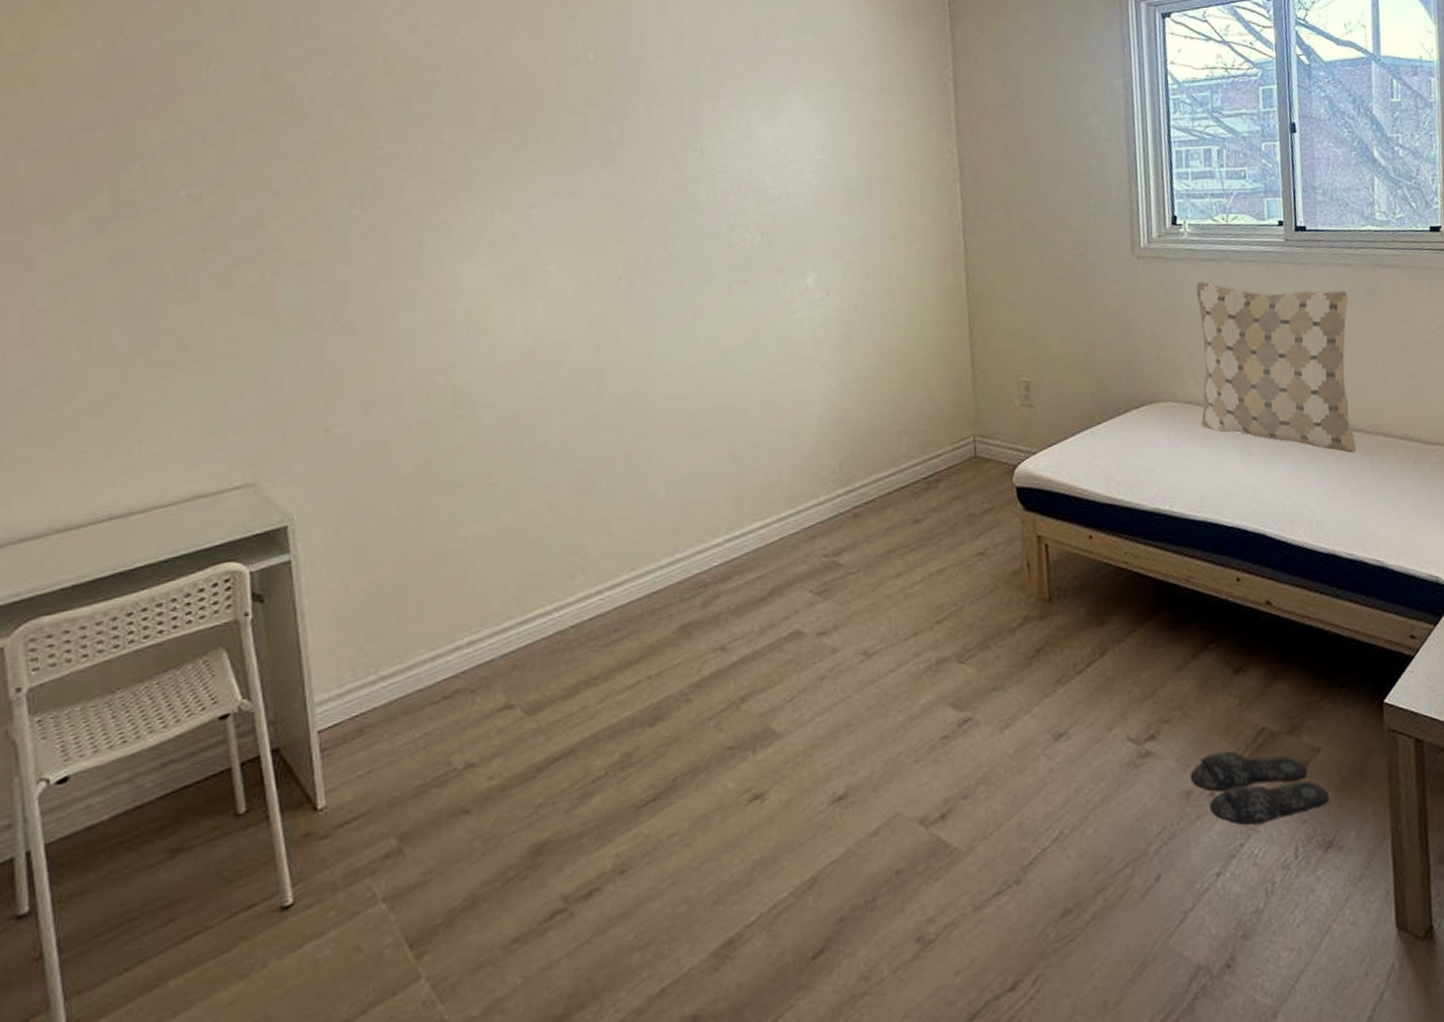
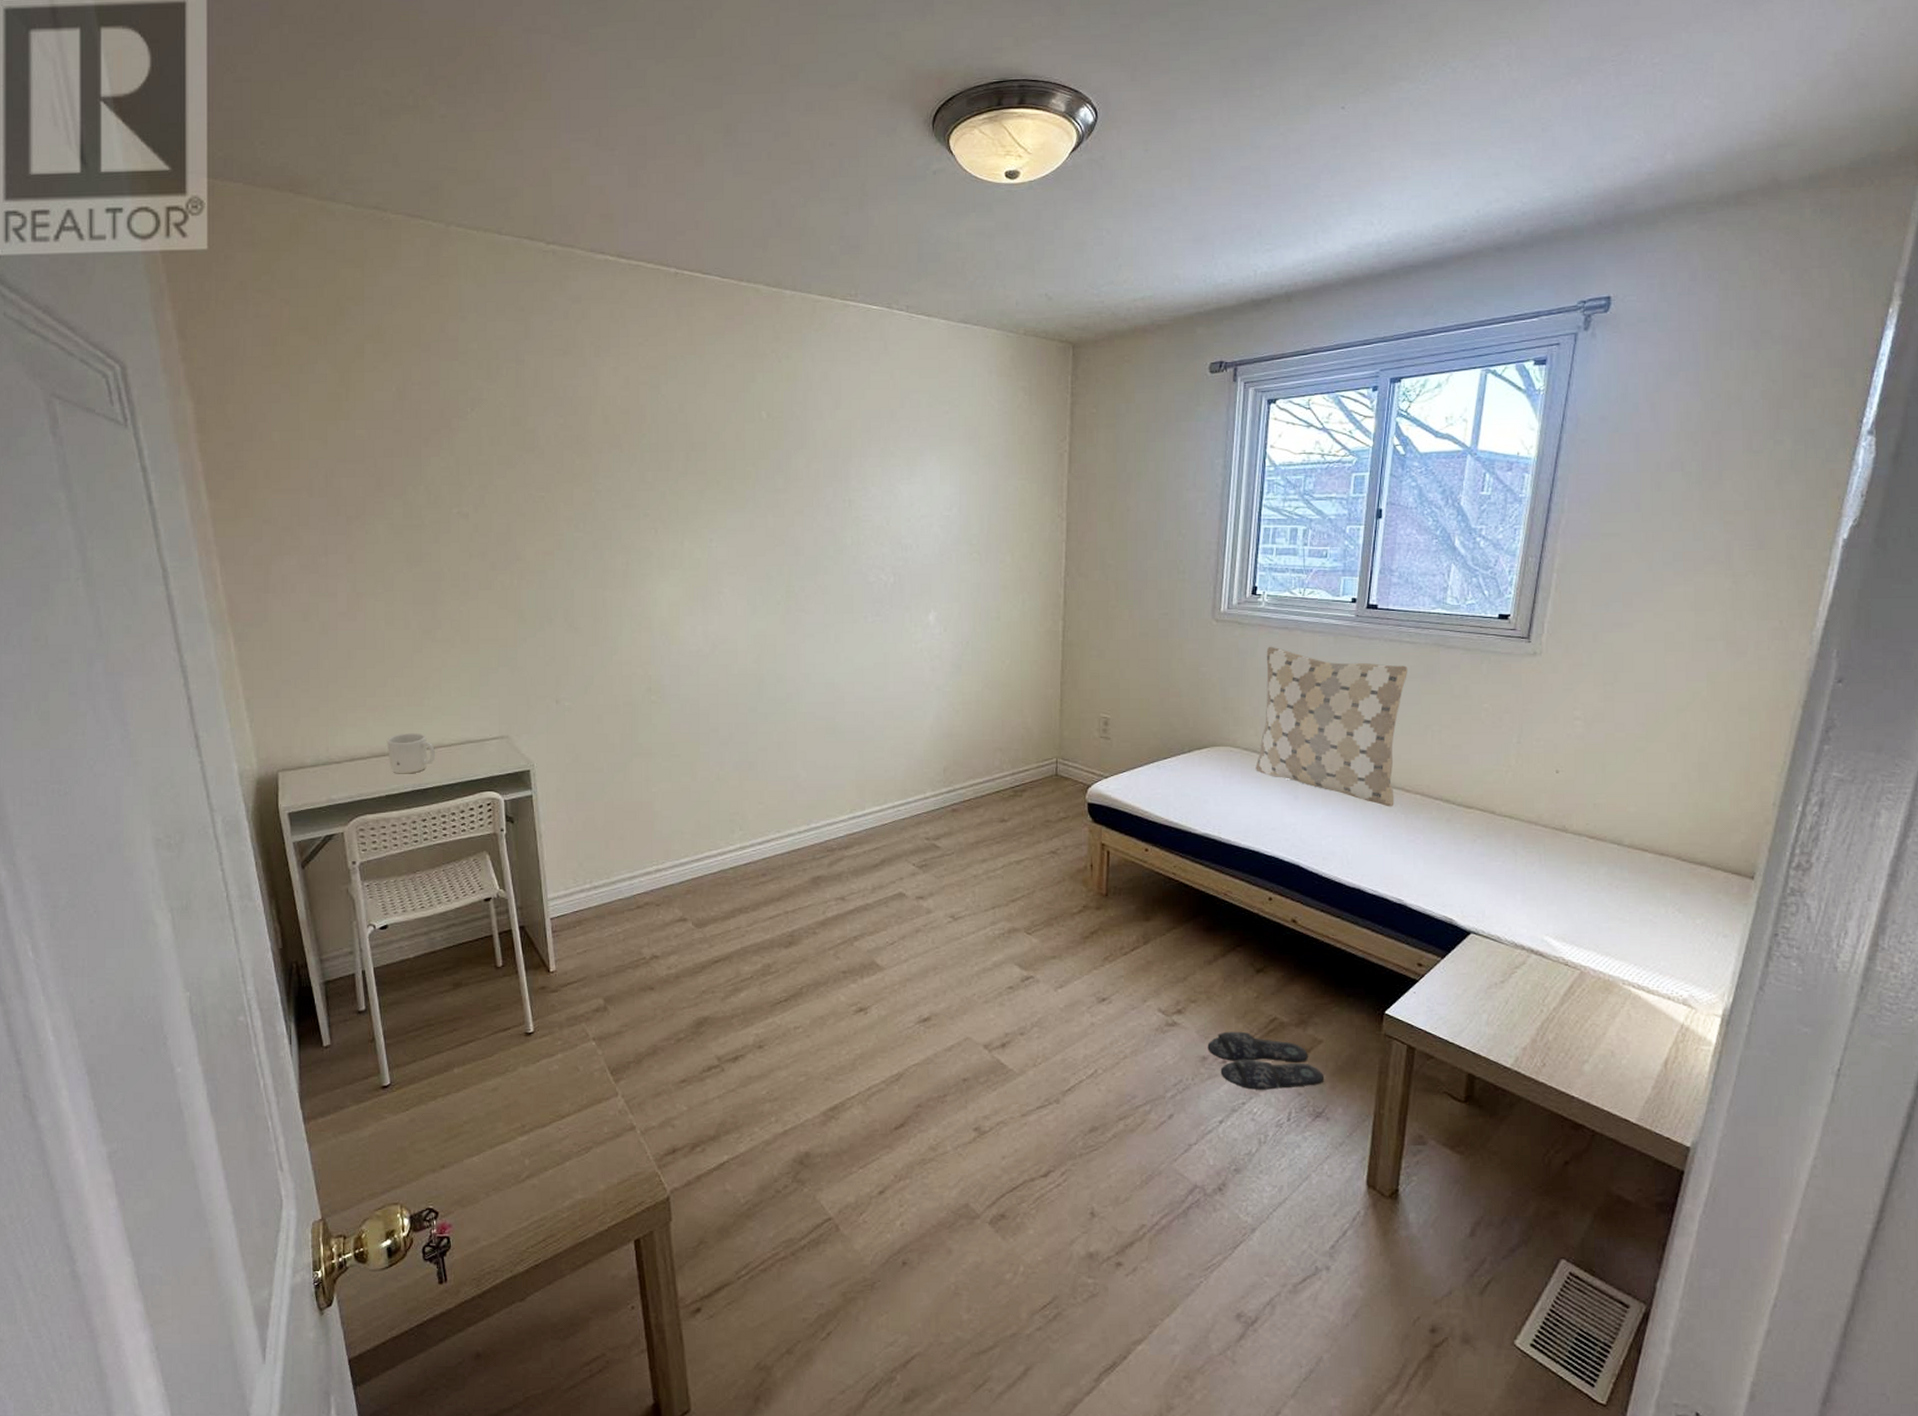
mug: none [75,492,149,554] -> present [386,733,436,774]

